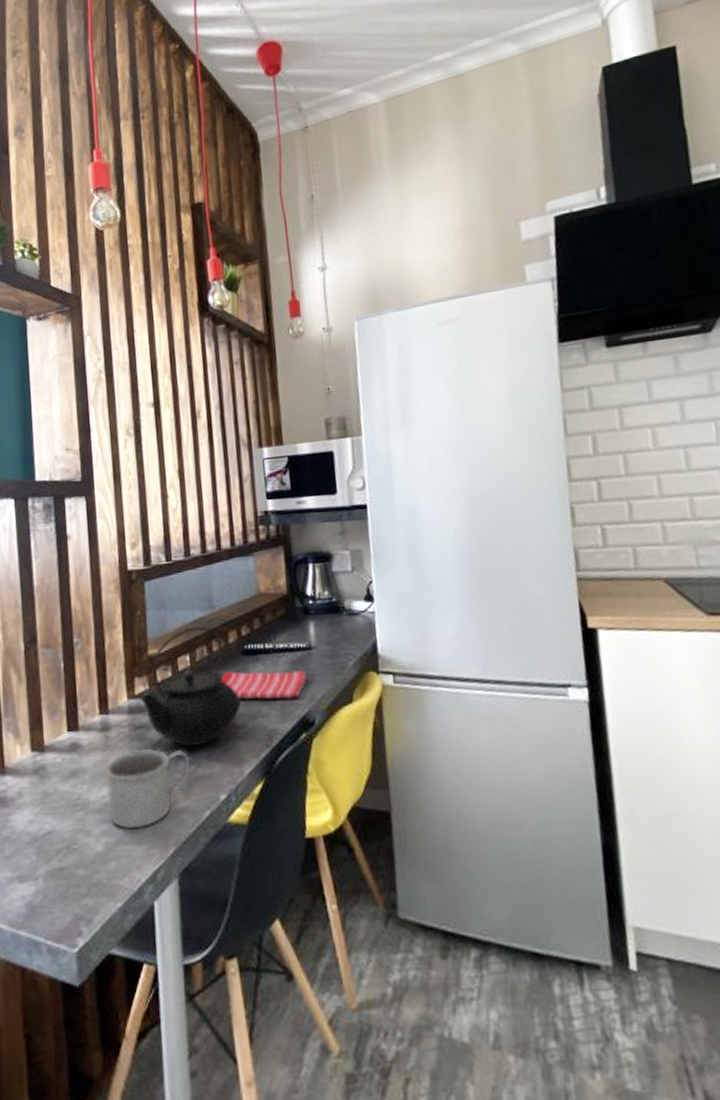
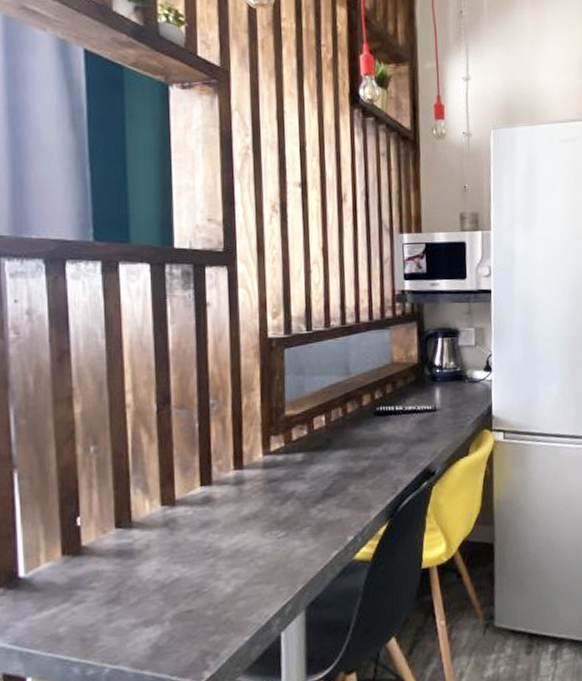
mug: present [105,748,190,830] -> none [238,499,321,572]
teapot: present [141,626,241,747] -> none [276,390,371,496]
dish towel: present [221,670,308,701] -> none [354,429,431,455]

